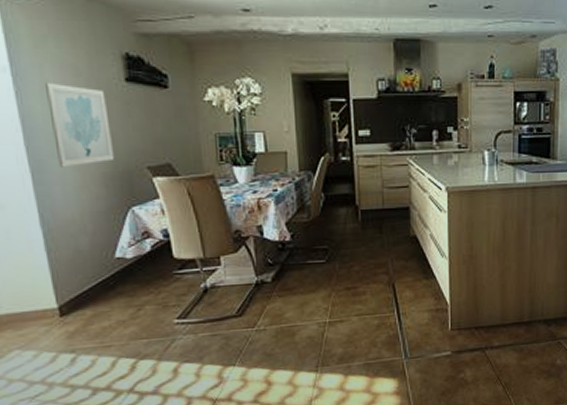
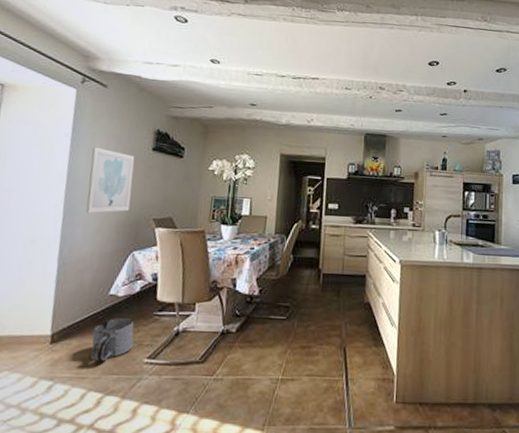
bucket: none [107,279,157,329] -> present [90,317,134,363]

